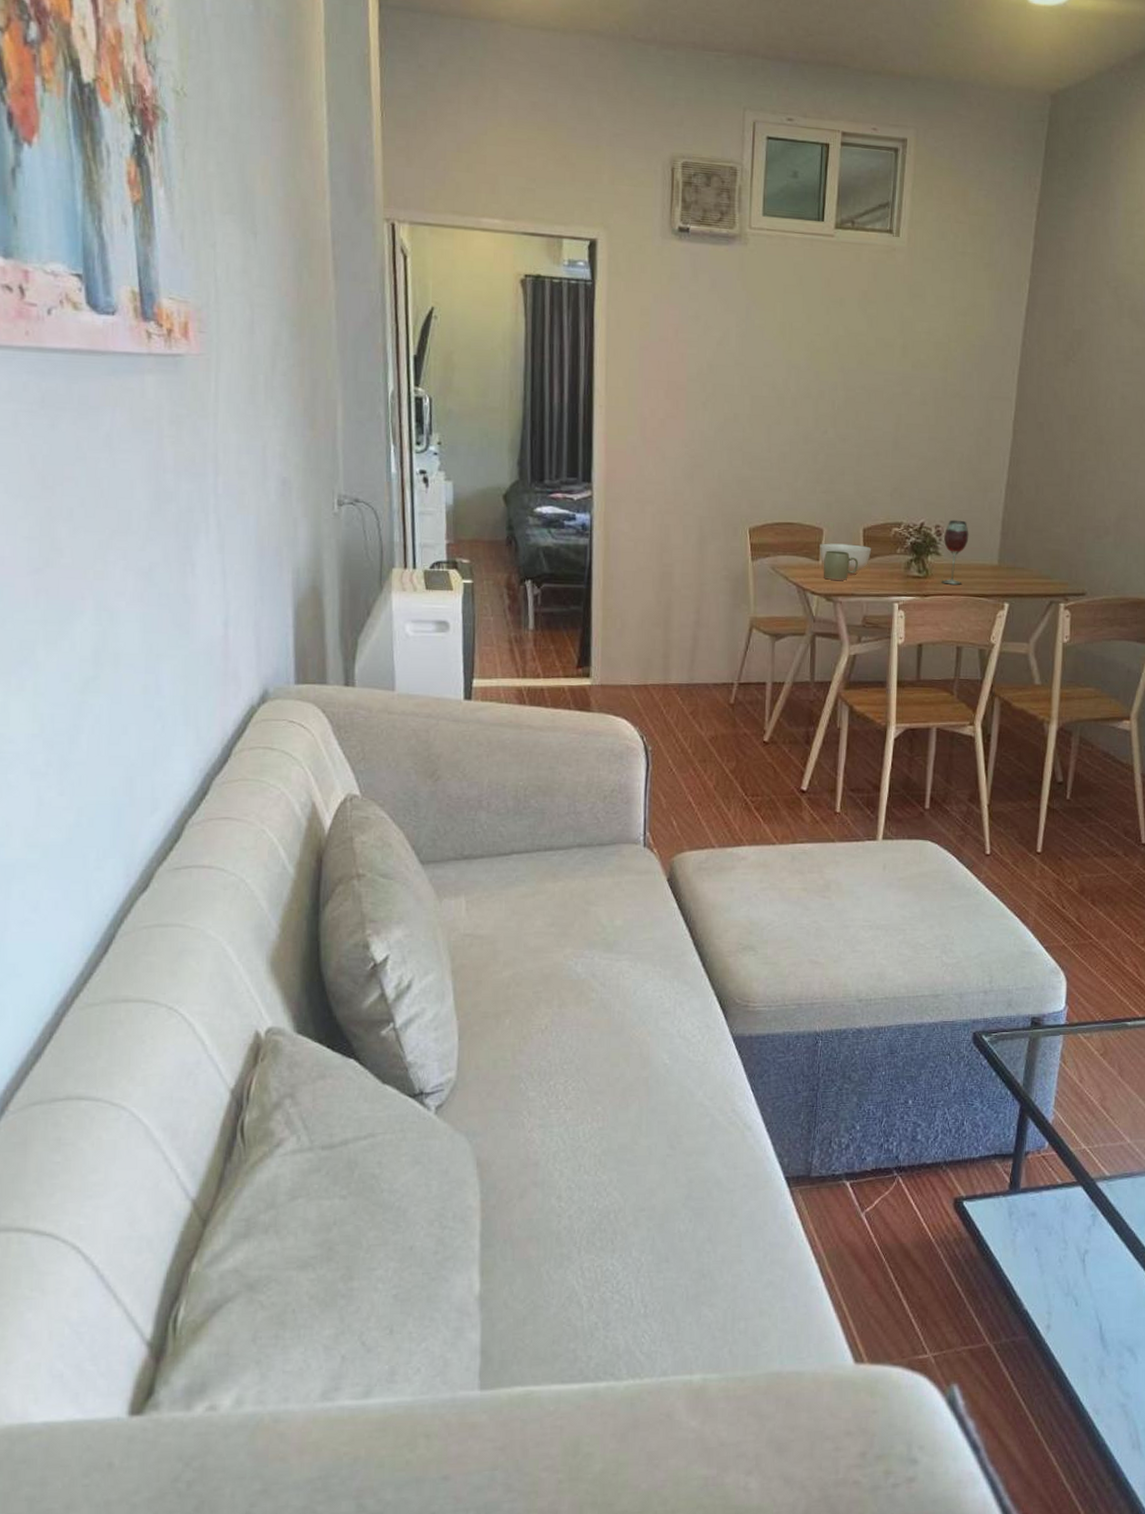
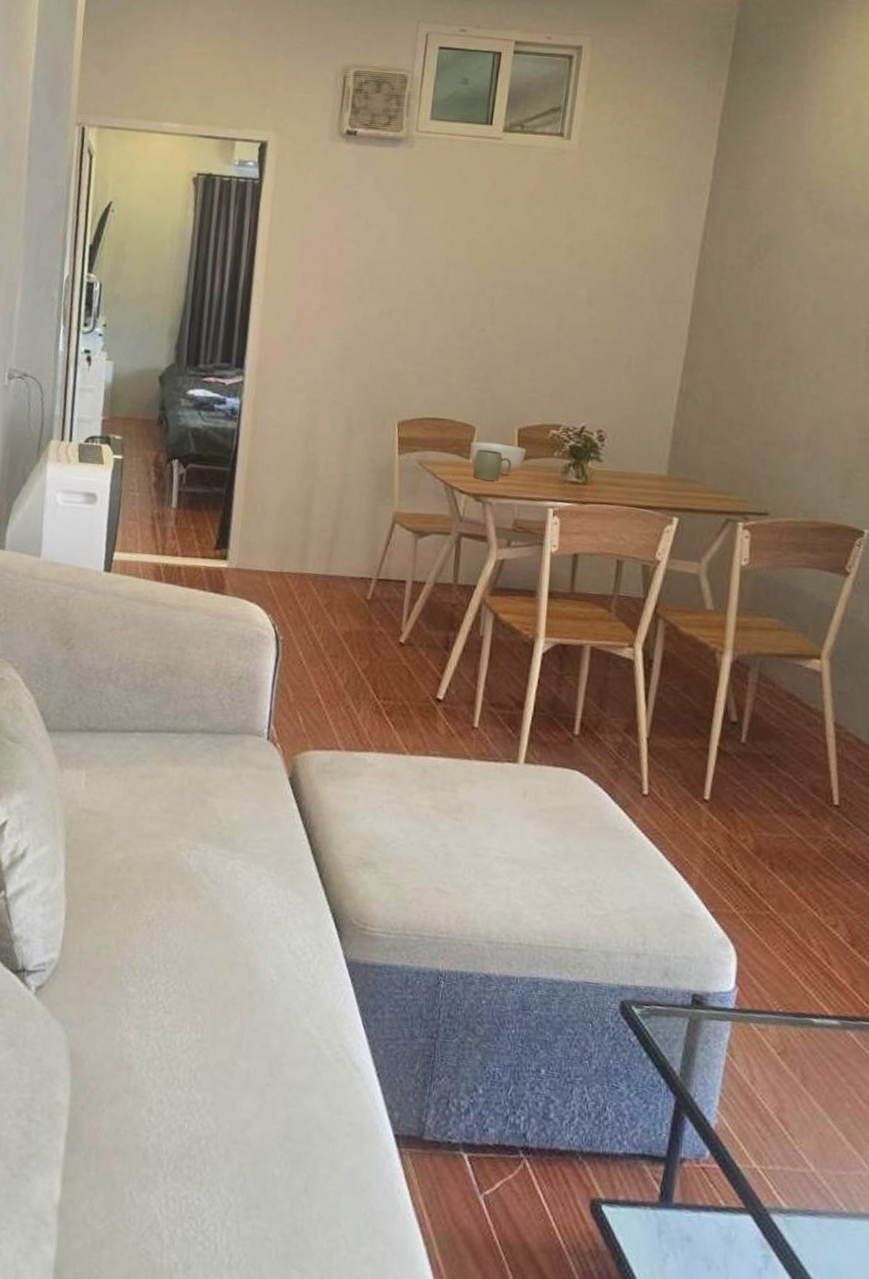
wineglass: present [941,519,969,585] -> none [602,425,635,494]

